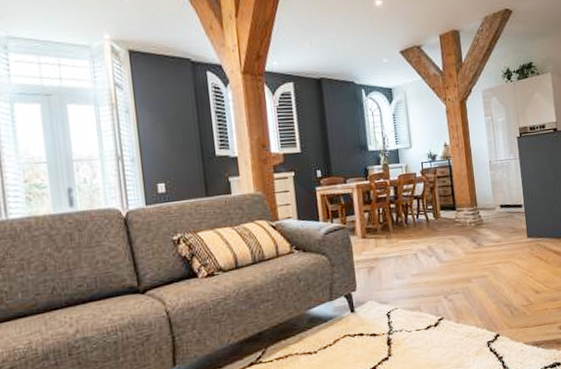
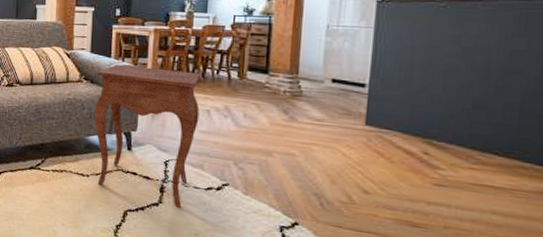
side table: none [307,220,410,358] -> present [94,64,200,208]

